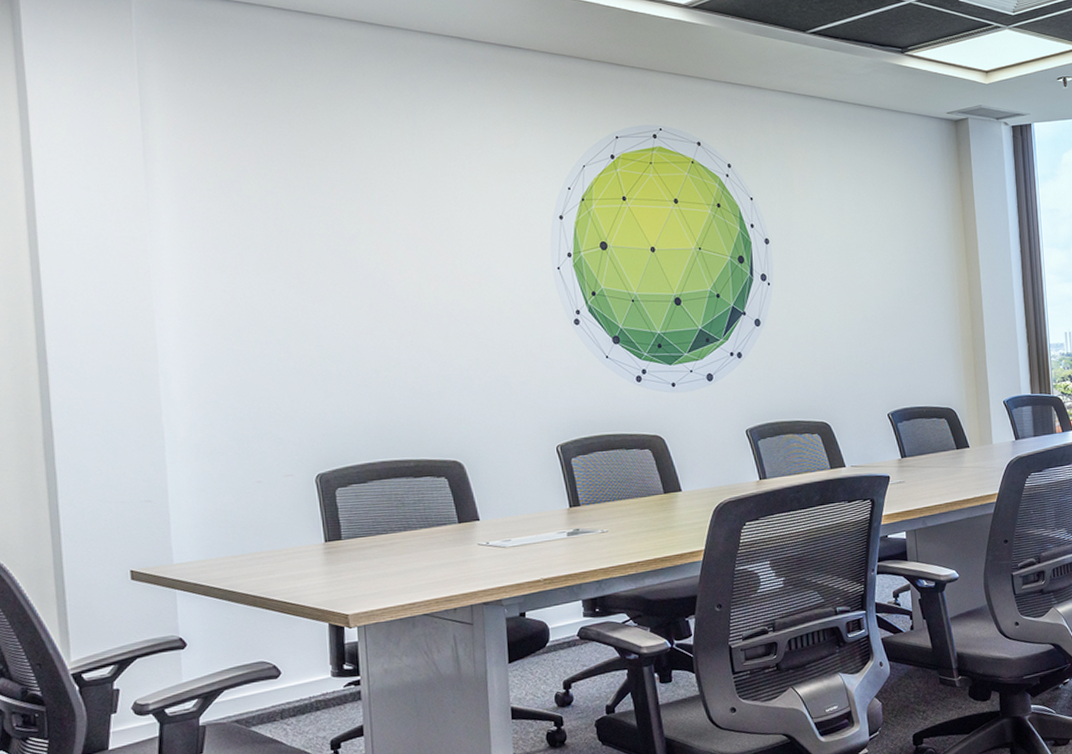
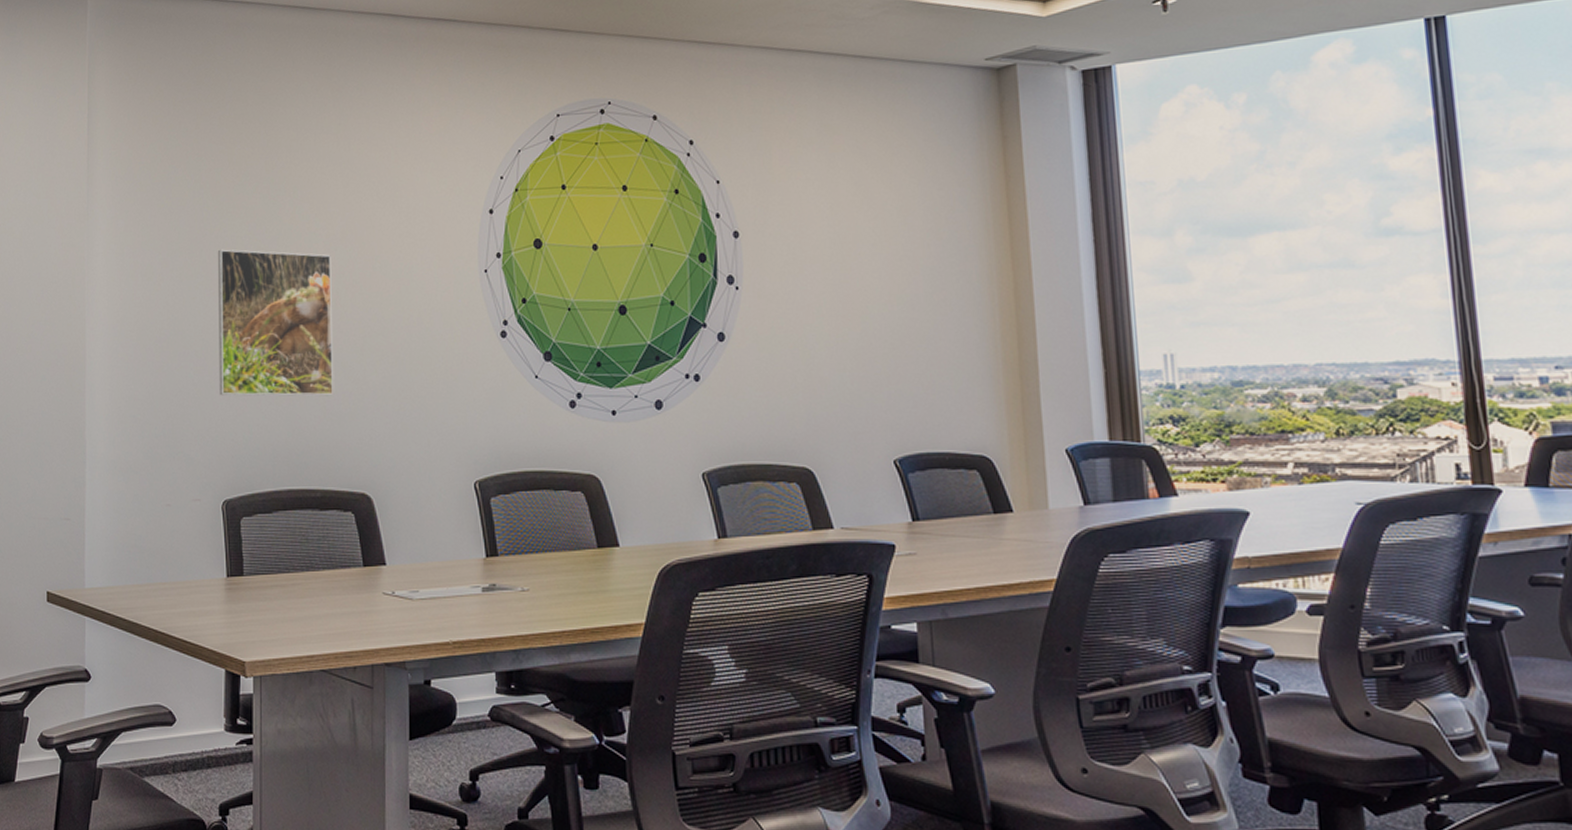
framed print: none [295,245,422,380] -> present [217,249,334,397]

